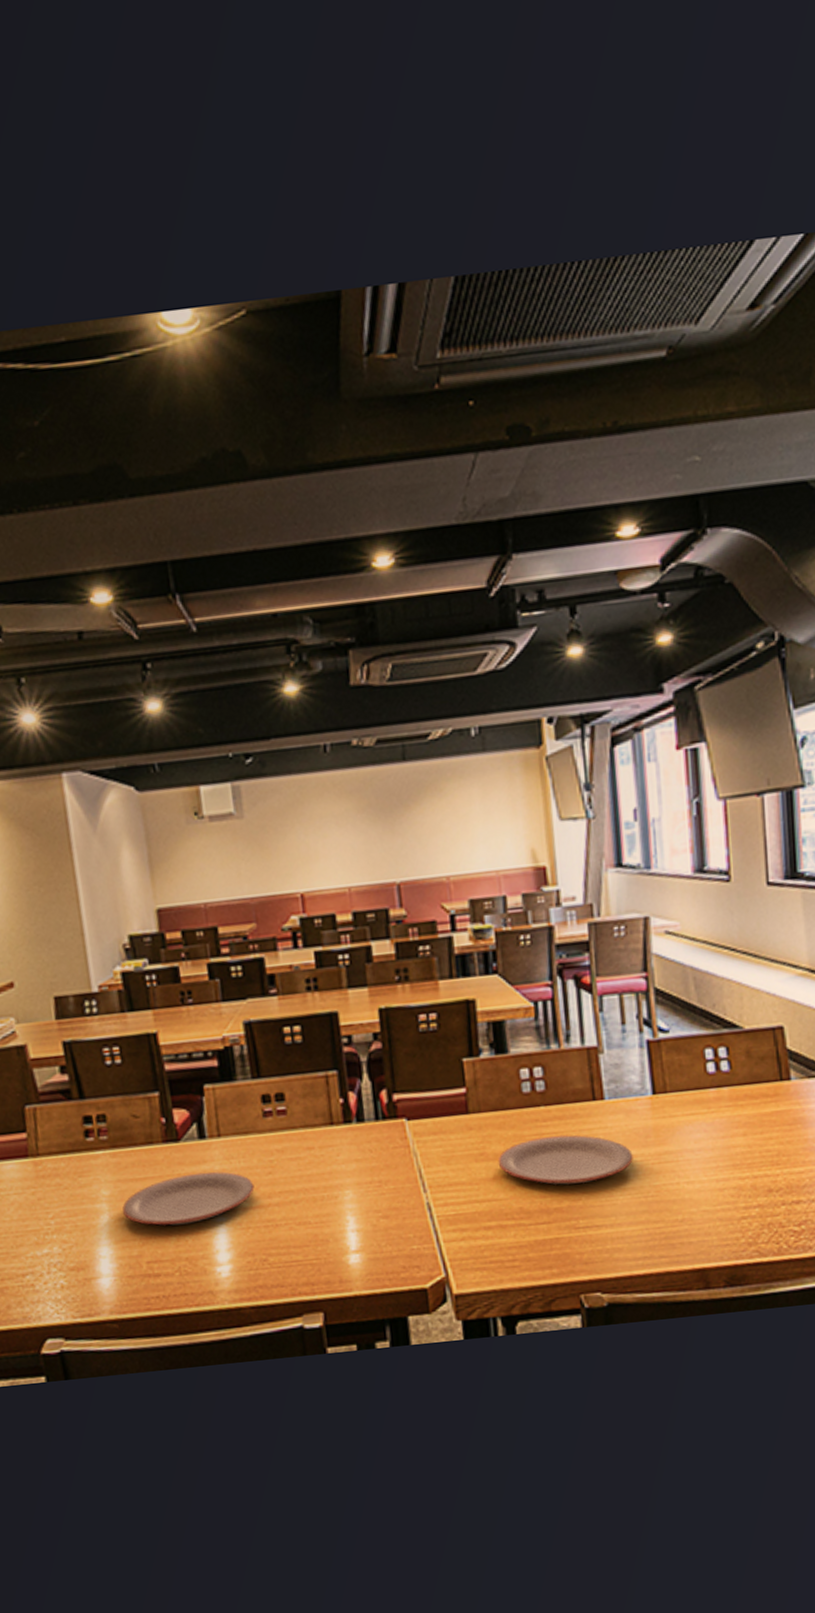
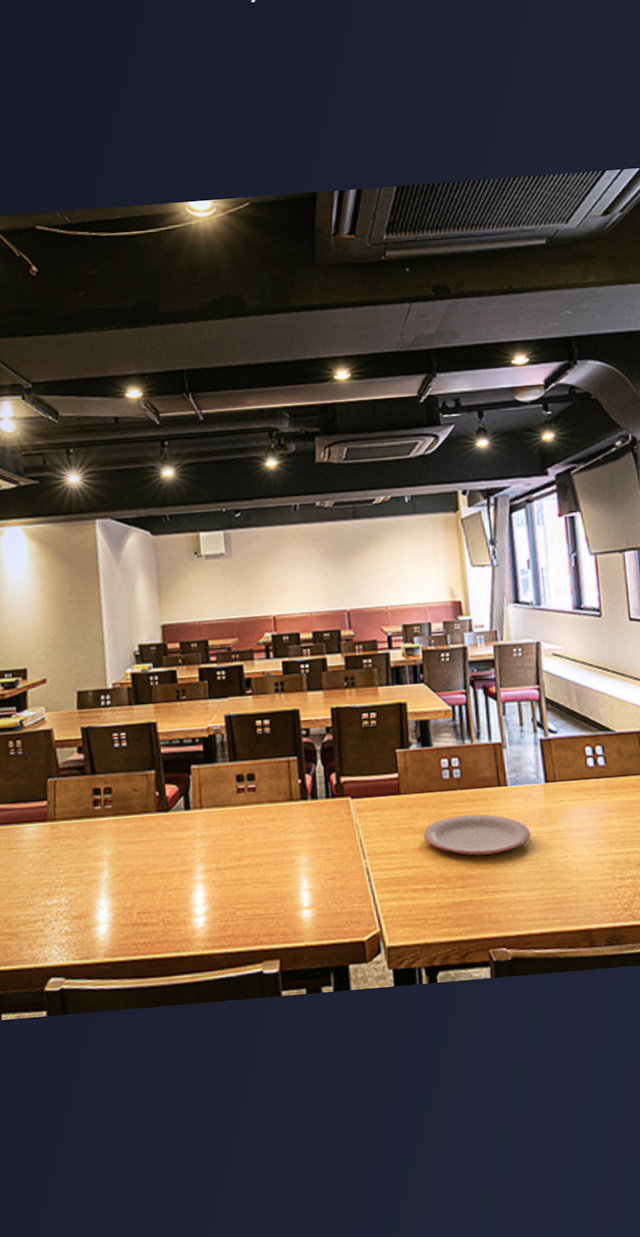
plate: present [122,1171,255,1226] -> none [120,837,228,882]

